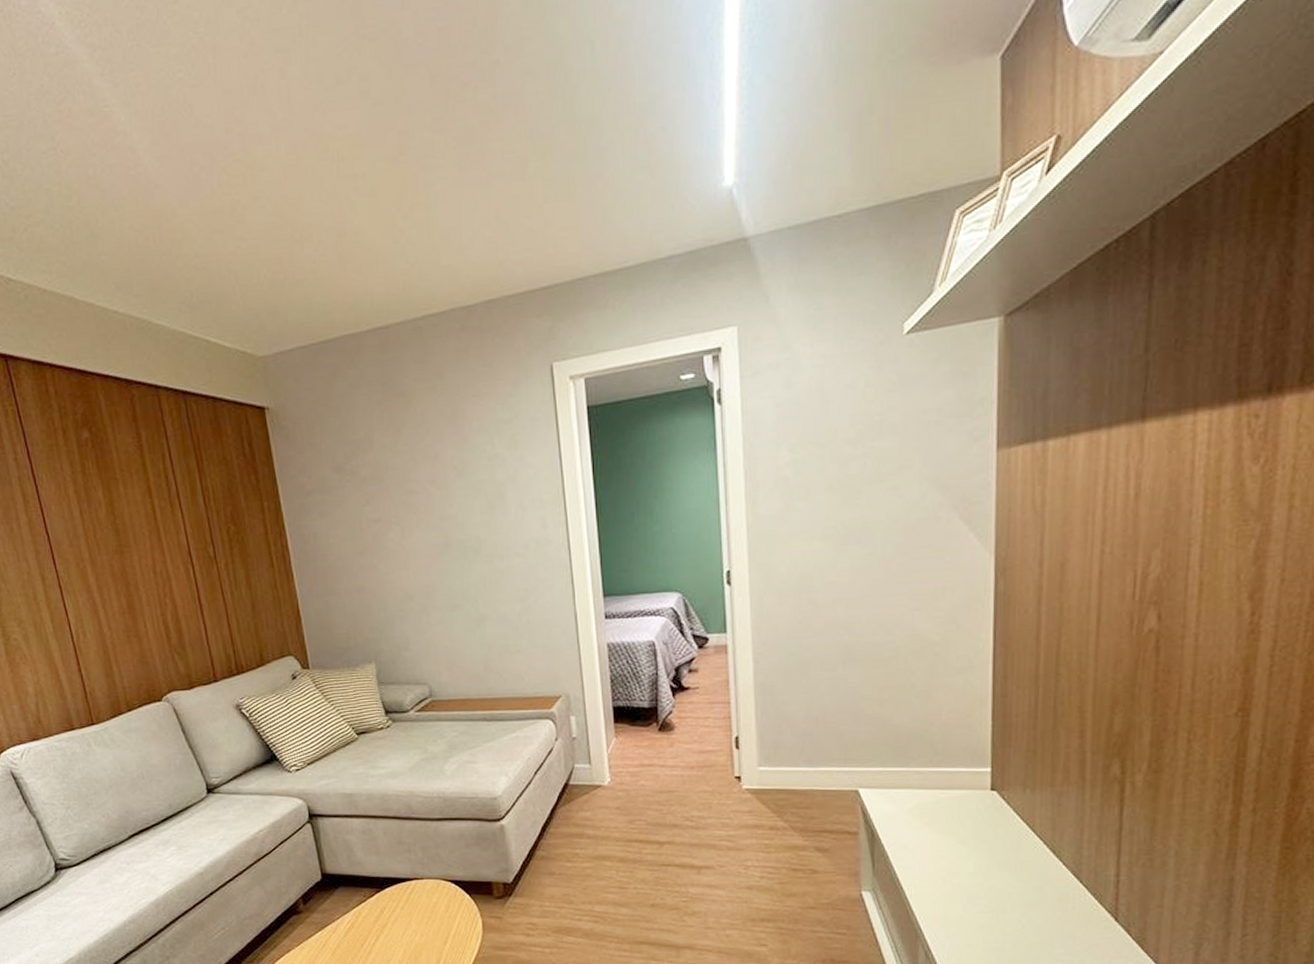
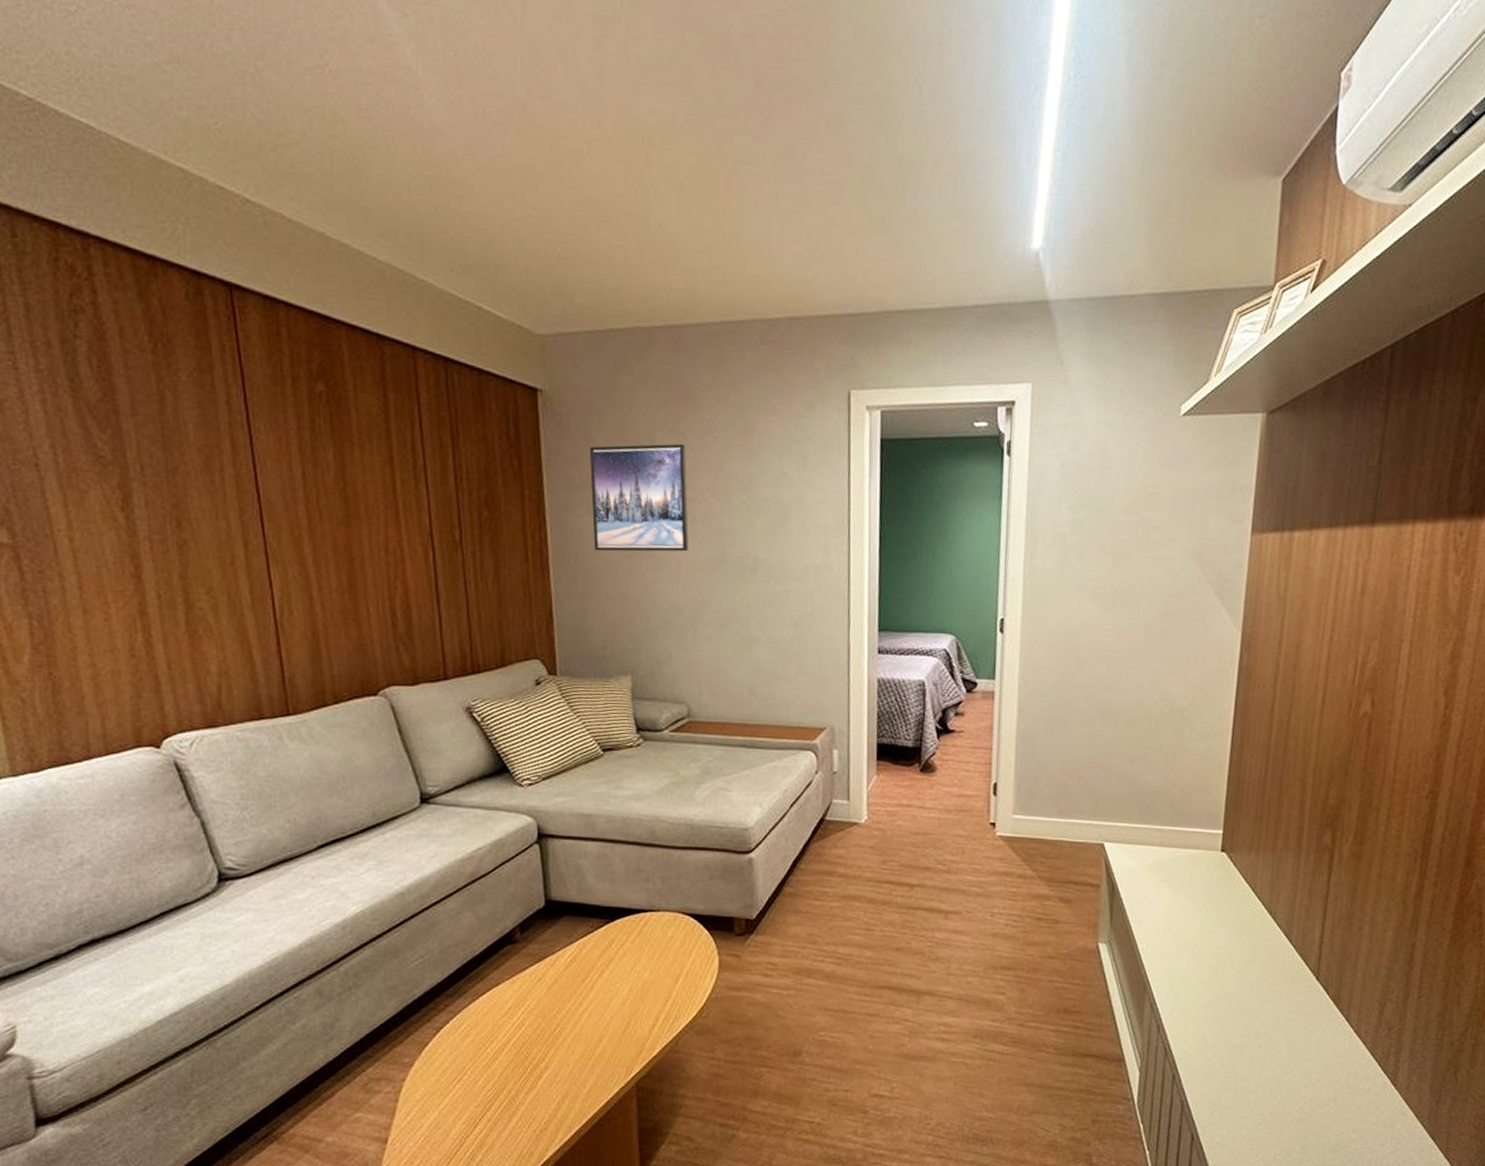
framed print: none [315,439,414,550] -> present [589,443,689,552]

